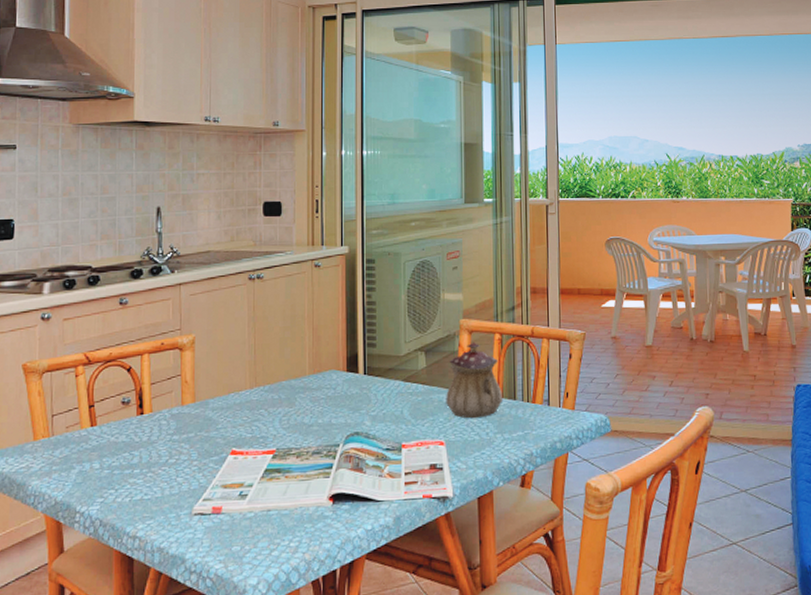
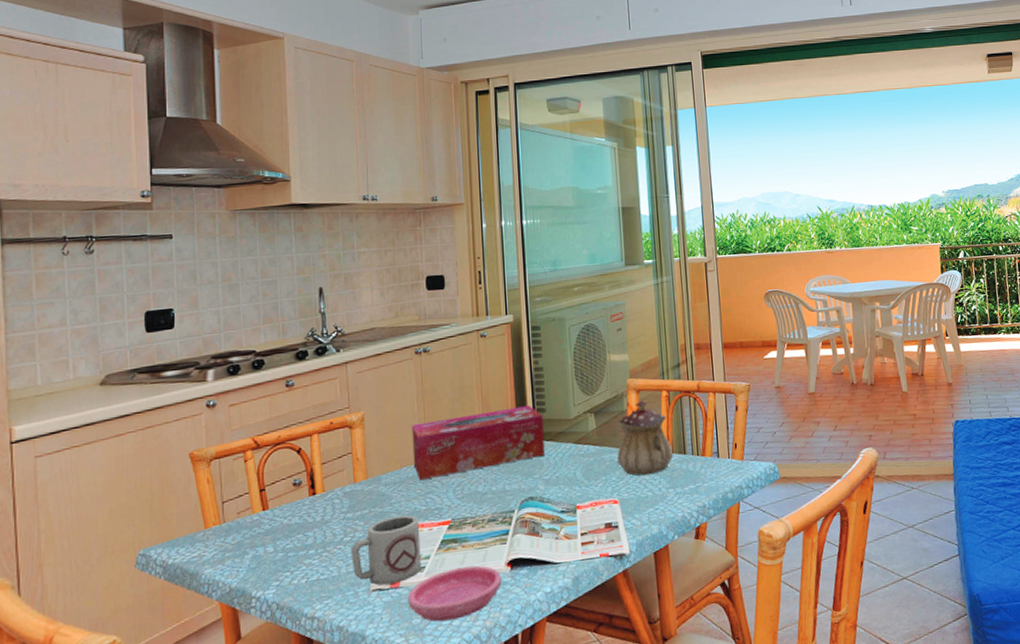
cup: none [175,441,244,510] -> present [351,515,421,586]
saucer: none [229,497,323,551] -> present [408,565,502,622]
tissue box: none [241,339,373,408] -> present [412,405,545,481]

